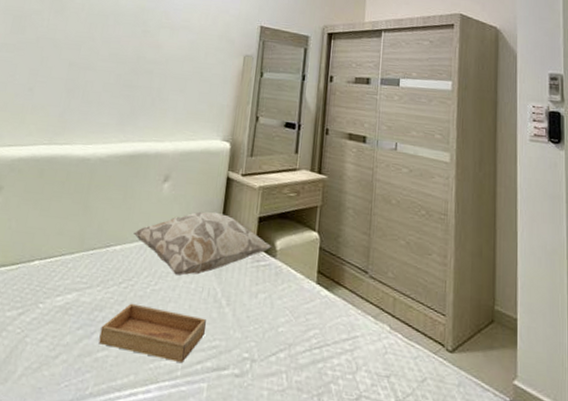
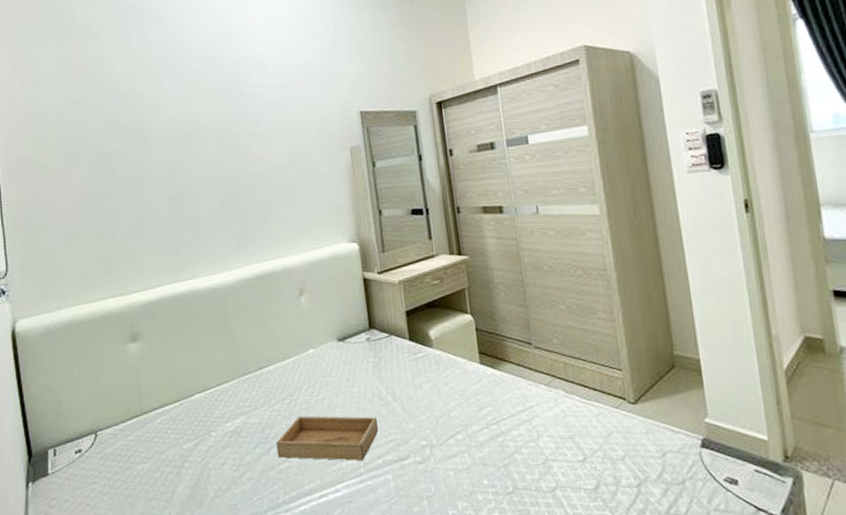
decorative pillow: present [133,211,273,276] -> none [283,314,427,382]

